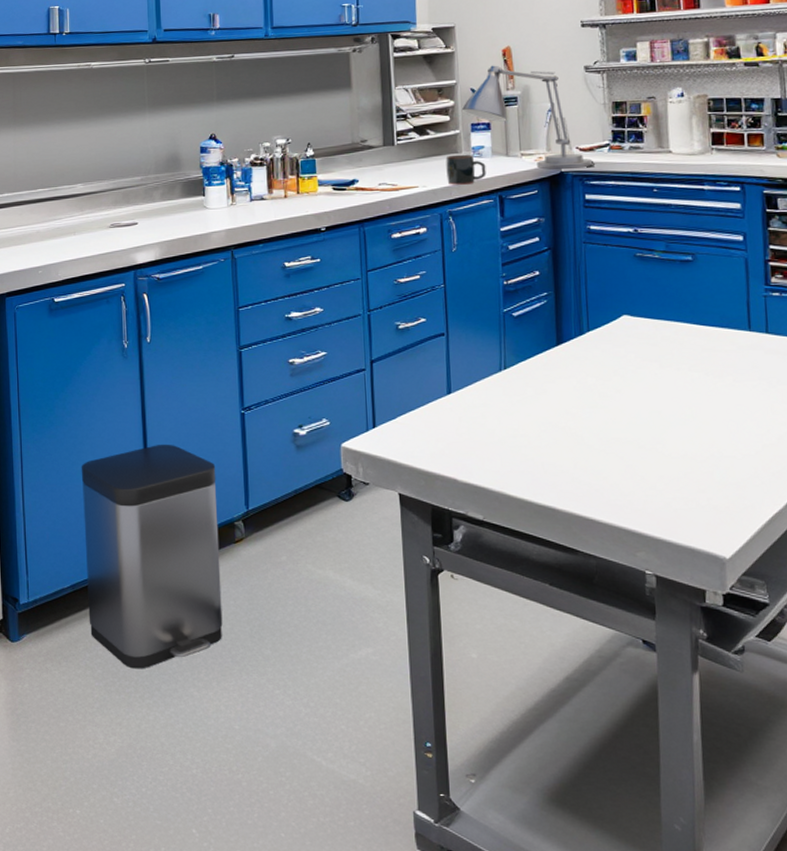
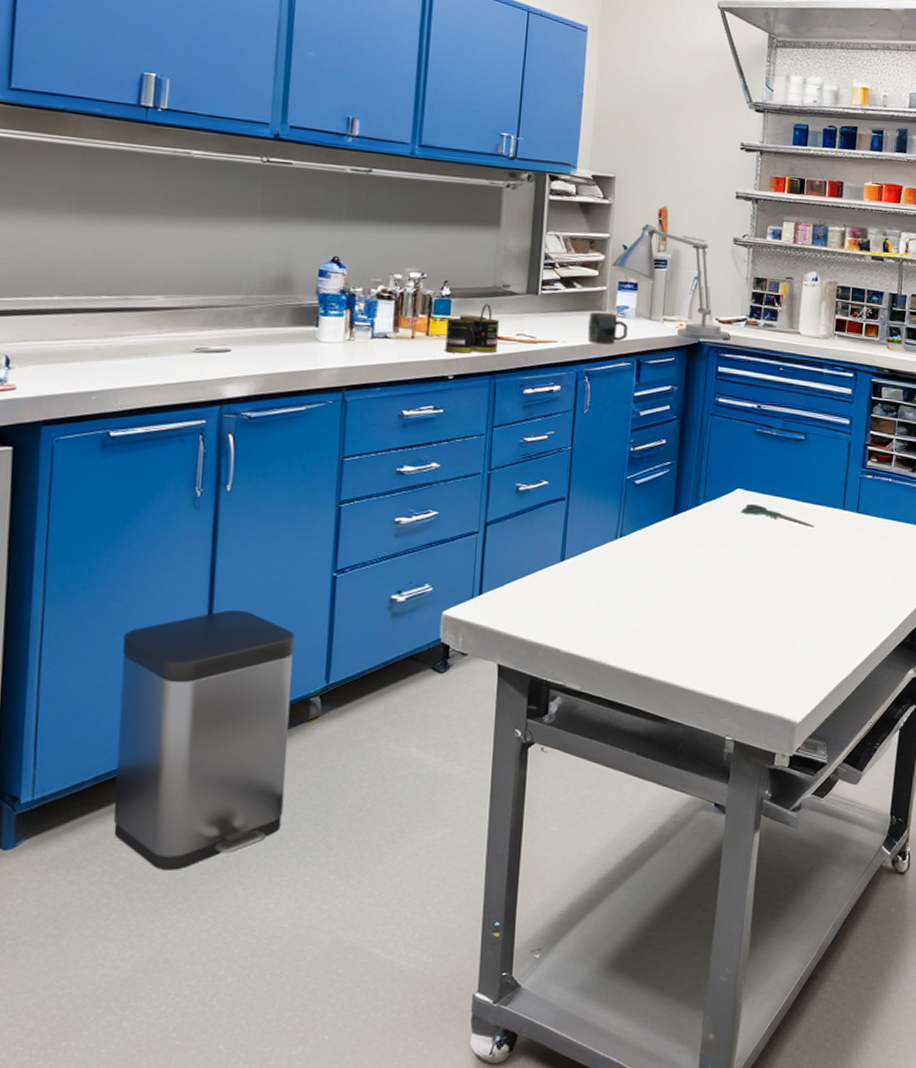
paint can: none [314,159,364,208] -> present [445,304,499,355]
shears: none [630,329,717,351] -> present [741,503,815,527]

